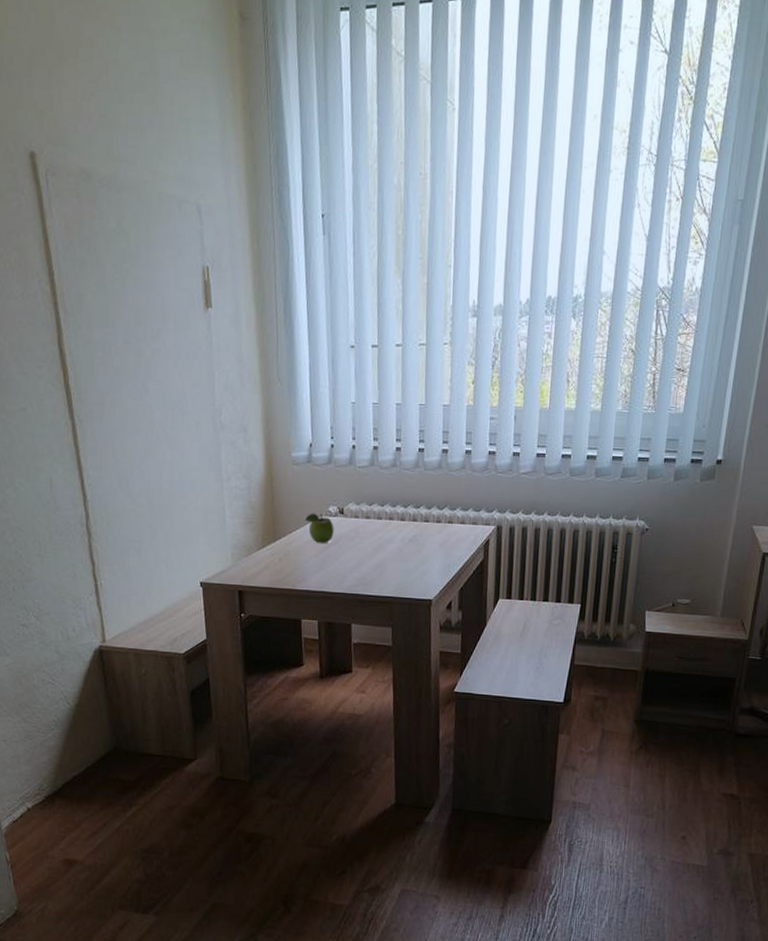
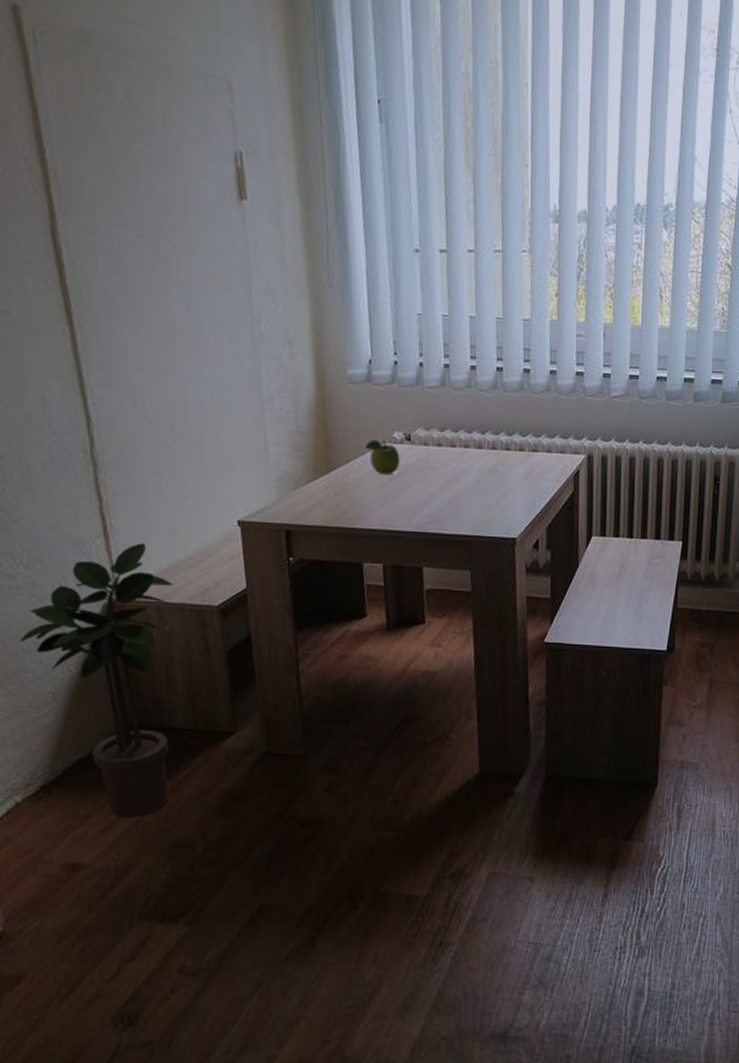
potted plant: none [32,600,148,826] -> present [20,543,173,817]

